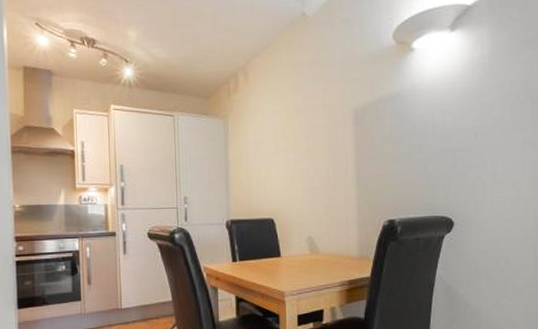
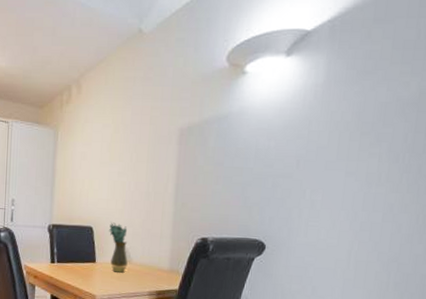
vase: none [291,212,315,265] -> present [108,222,128,273]

